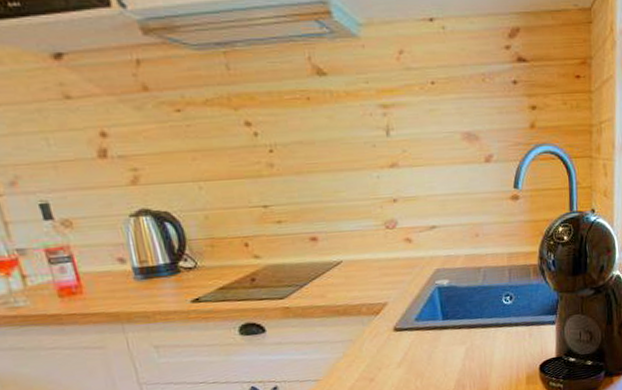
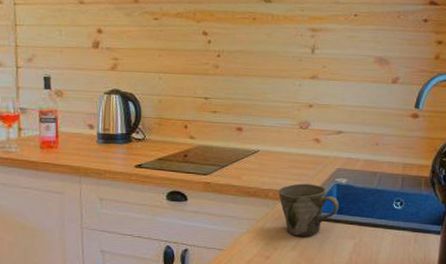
mug: none [372,290,444,352] -> present [278,183,339,238]

